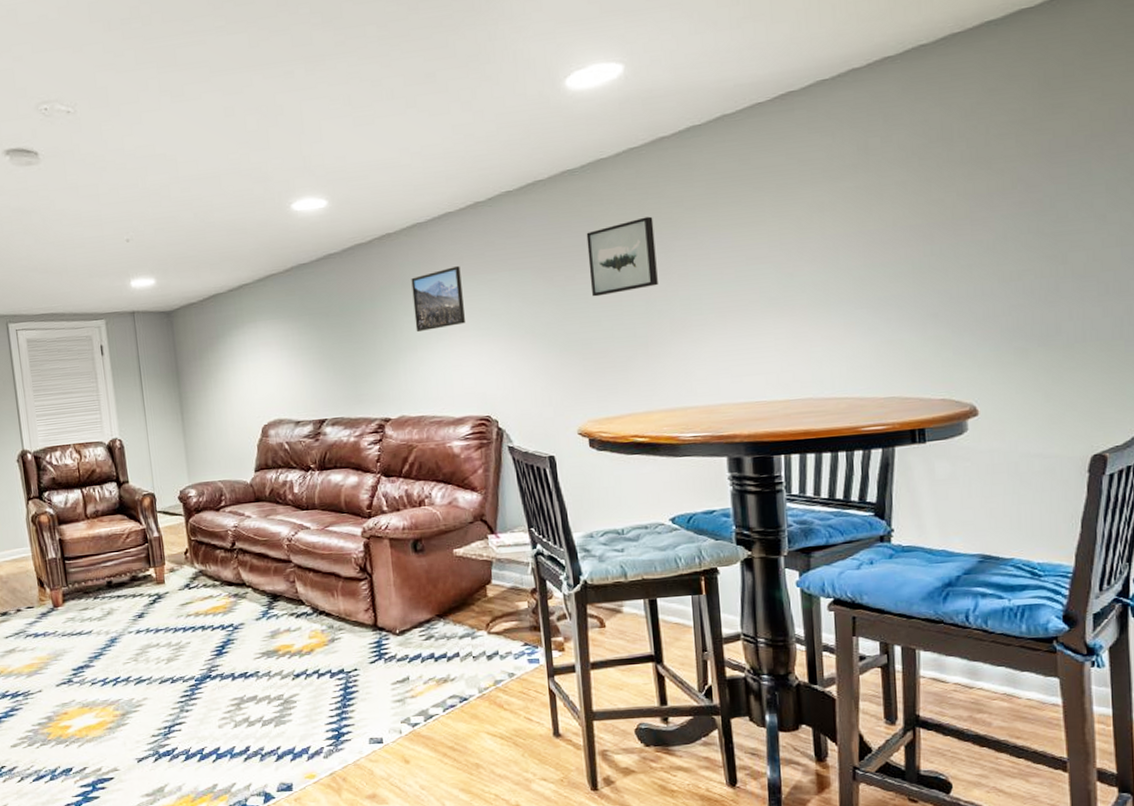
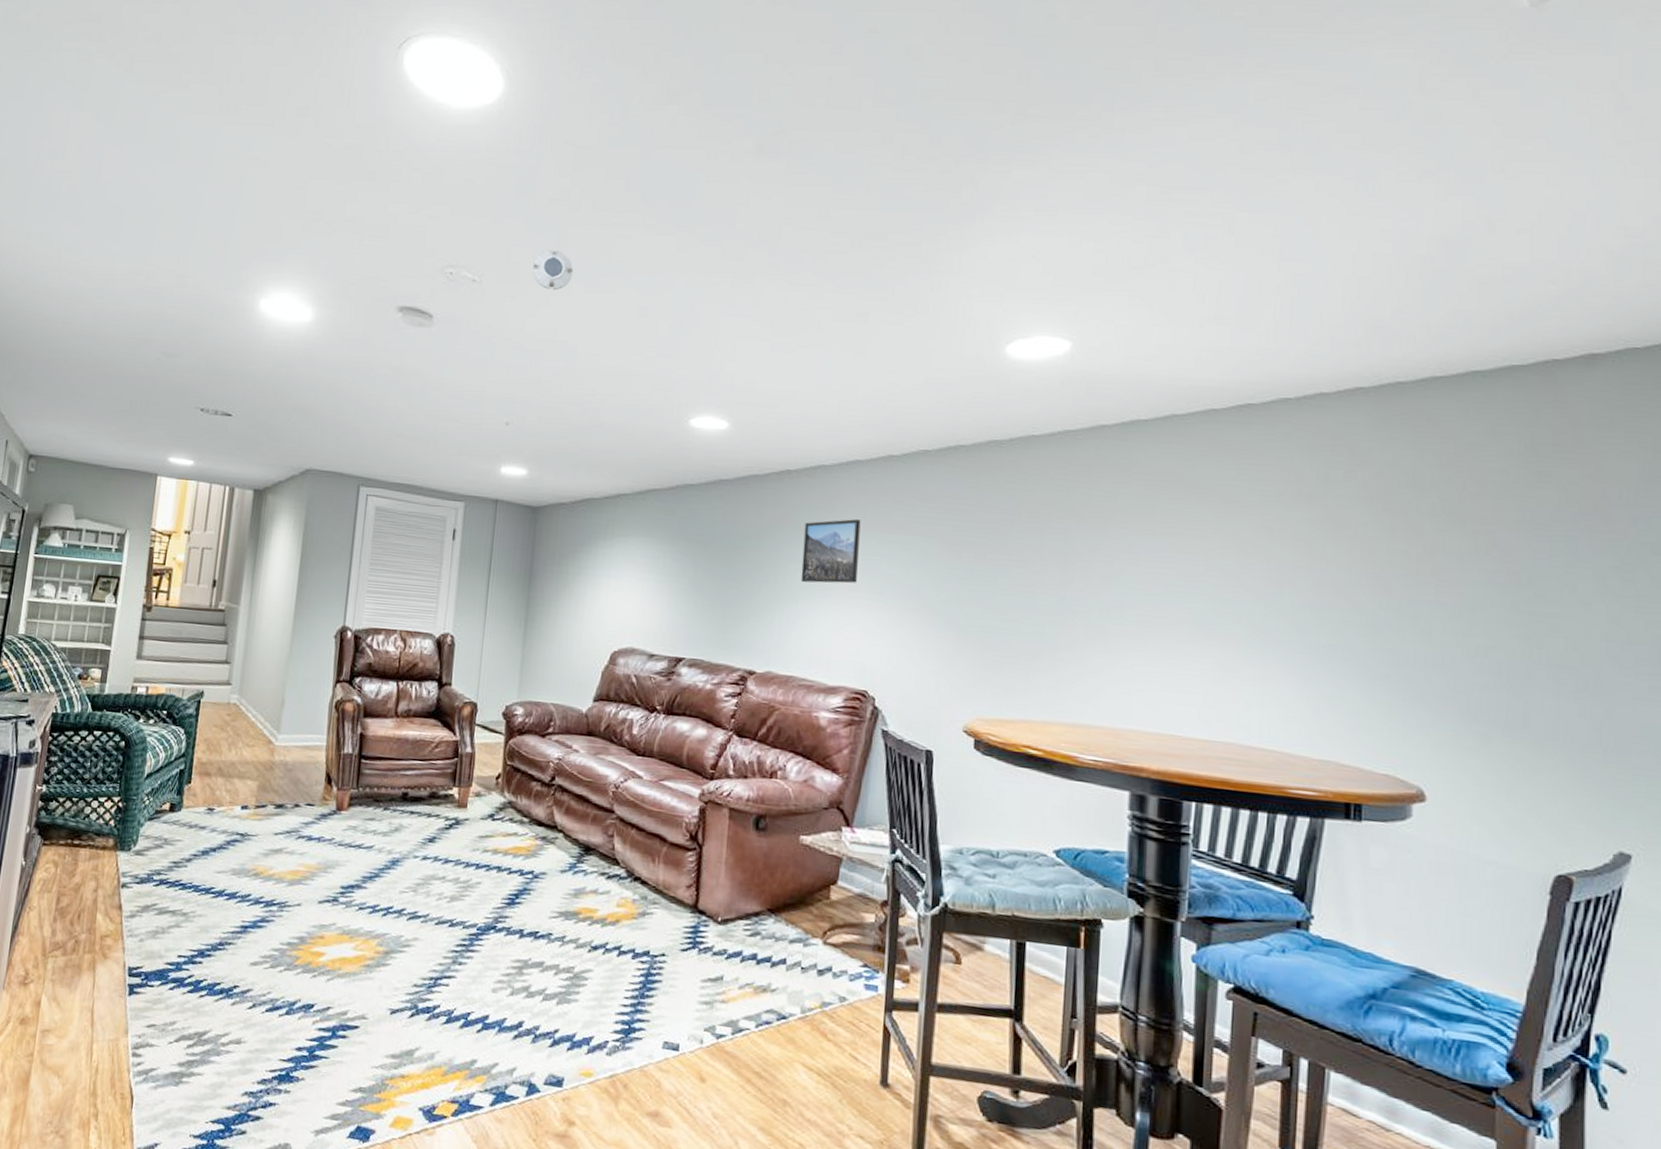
smoke detector: none [119,67,158,108] -> present [532,250,573,291]
wall art: present [586,216,658,297] -> none [1002,506,1081,584]

